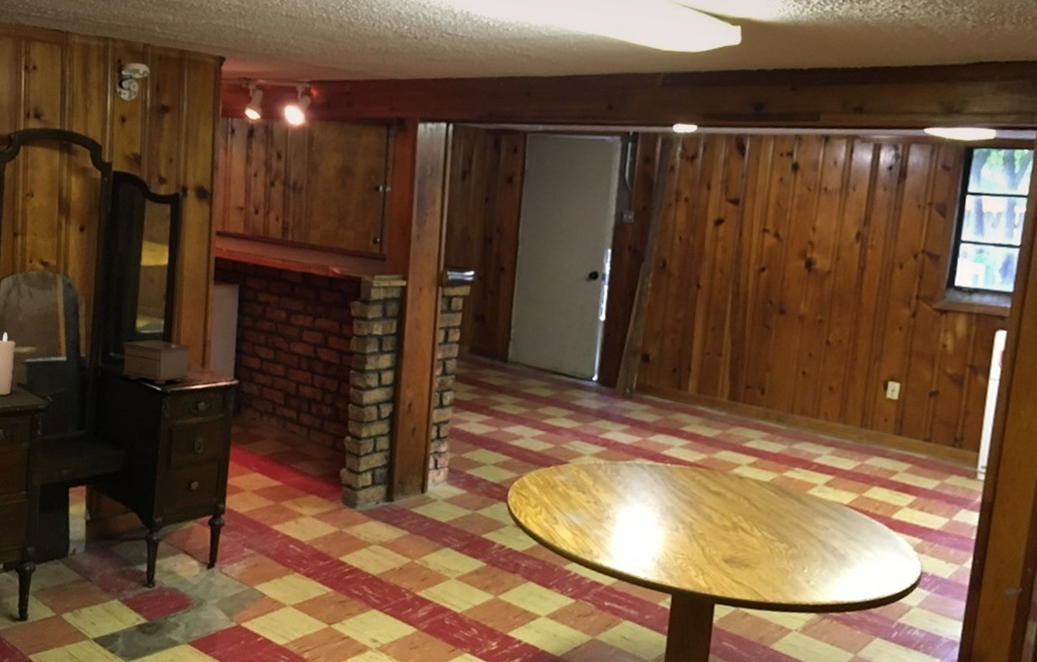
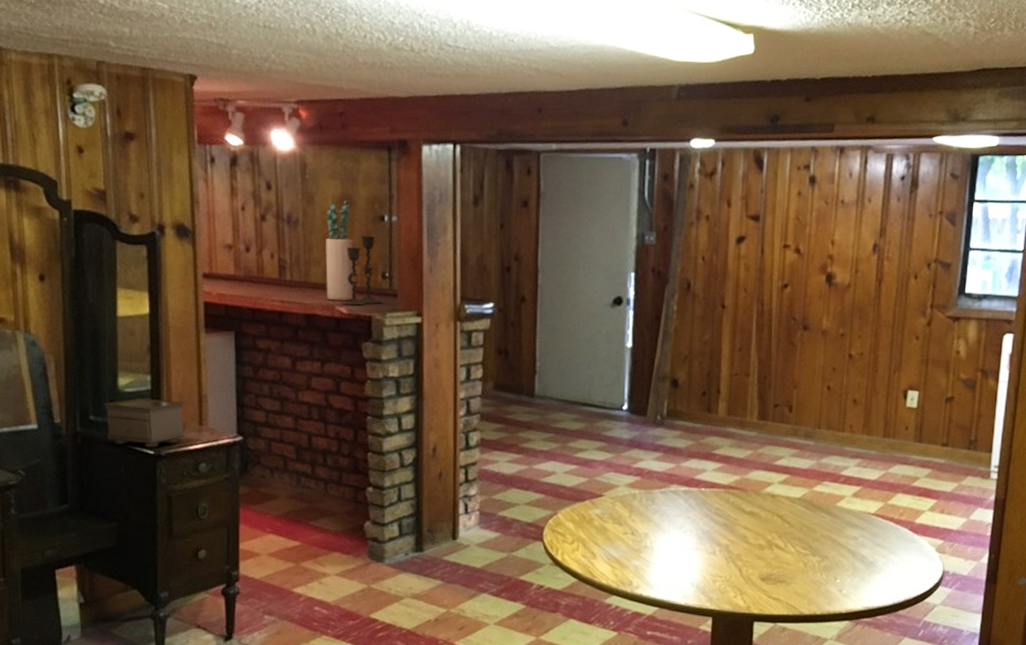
vase: none [322,166,351,263] -> present [325,195,354,302]
candlestick: none [336,203,372,268] -> present [343,236,382,306]

